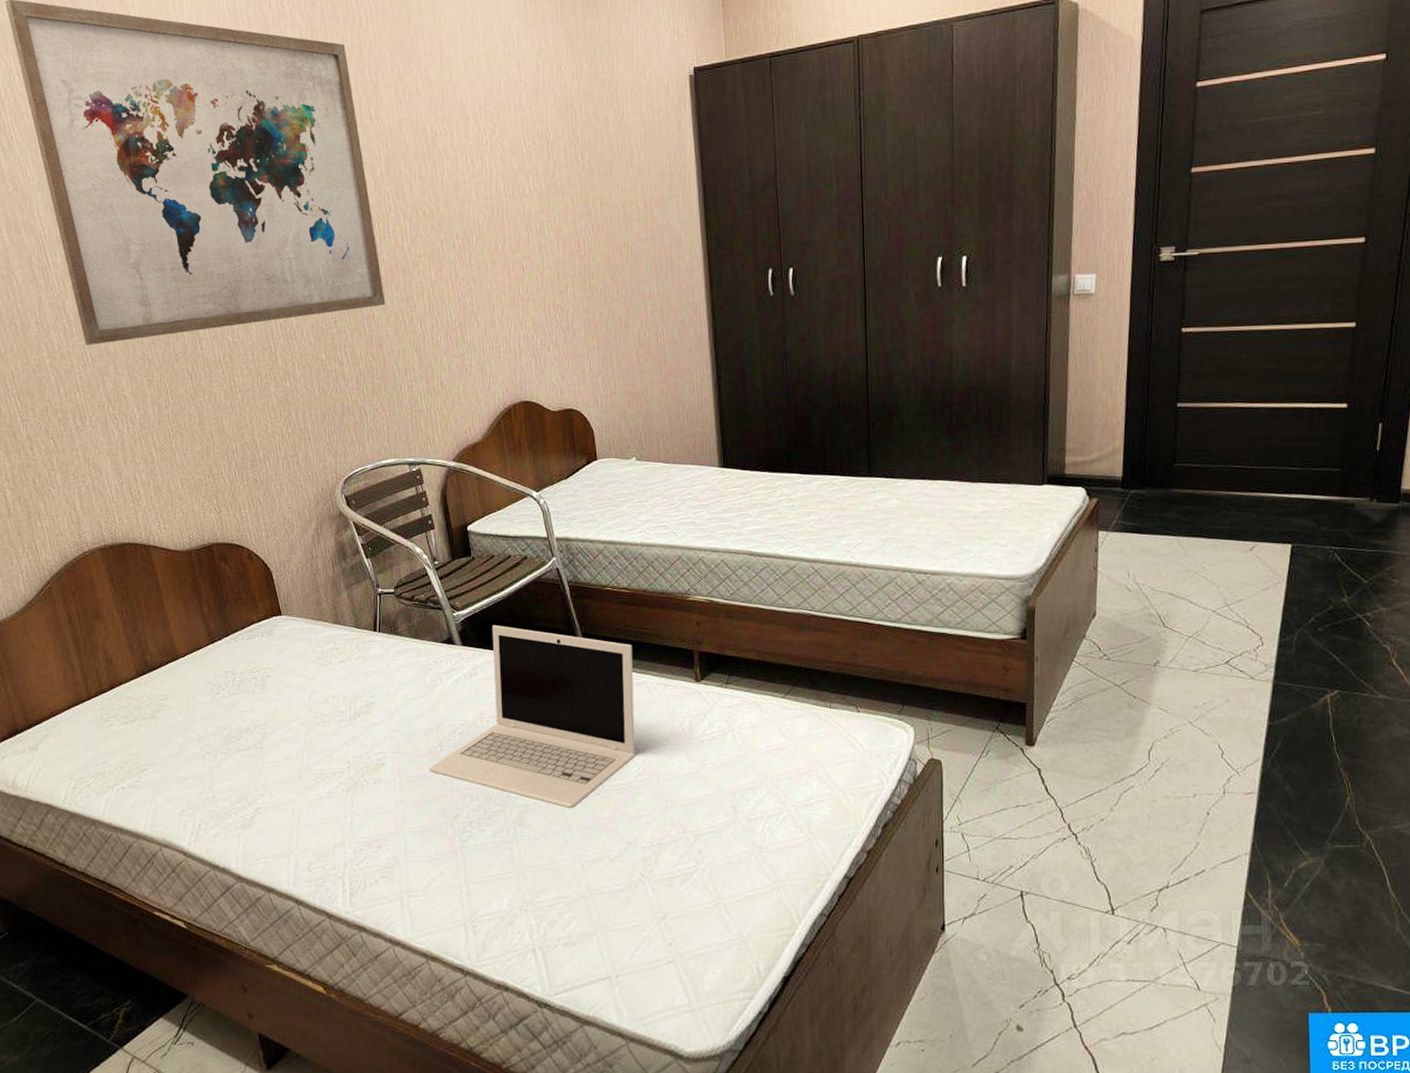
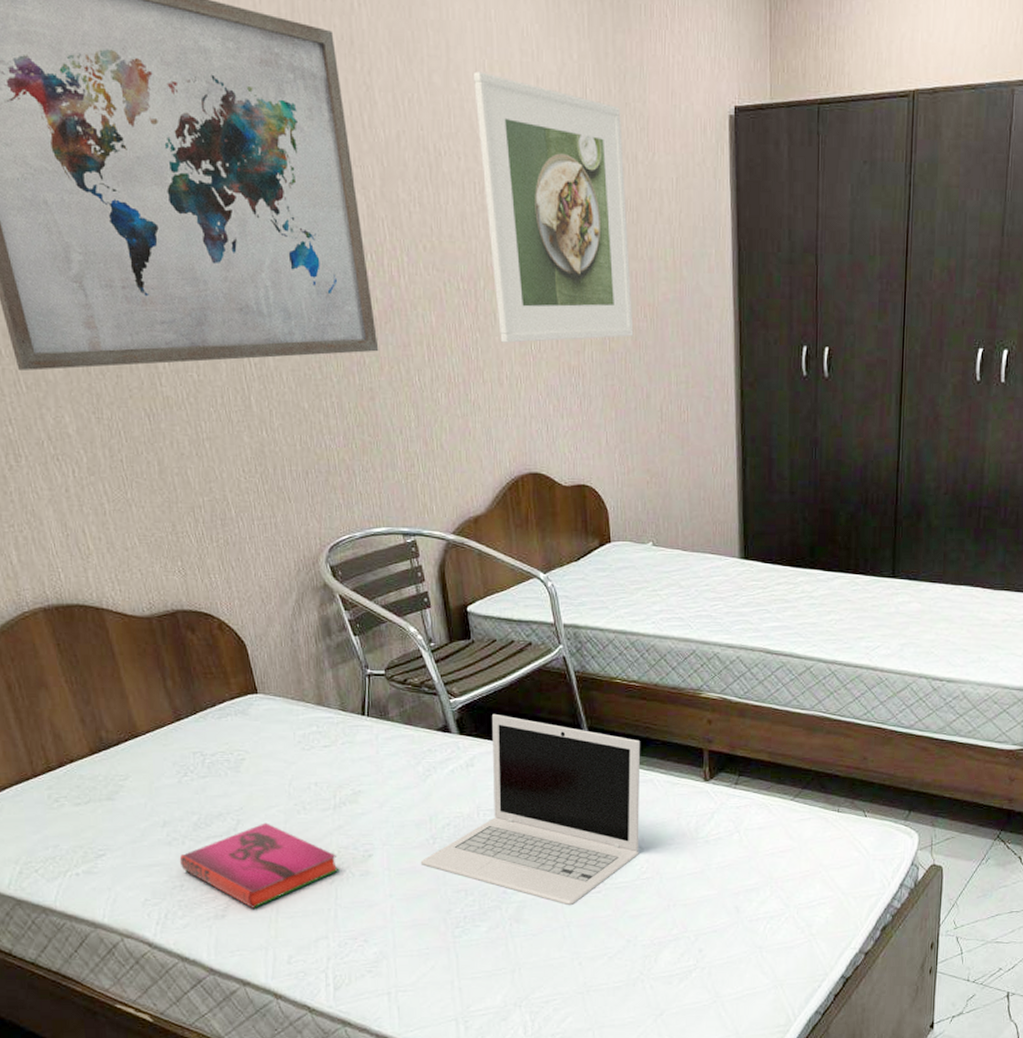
hardback book: none [212,735,355,817] -> present [179,823,339,908]
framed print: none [463,63,611,289] -> present [473,71,634,343]

